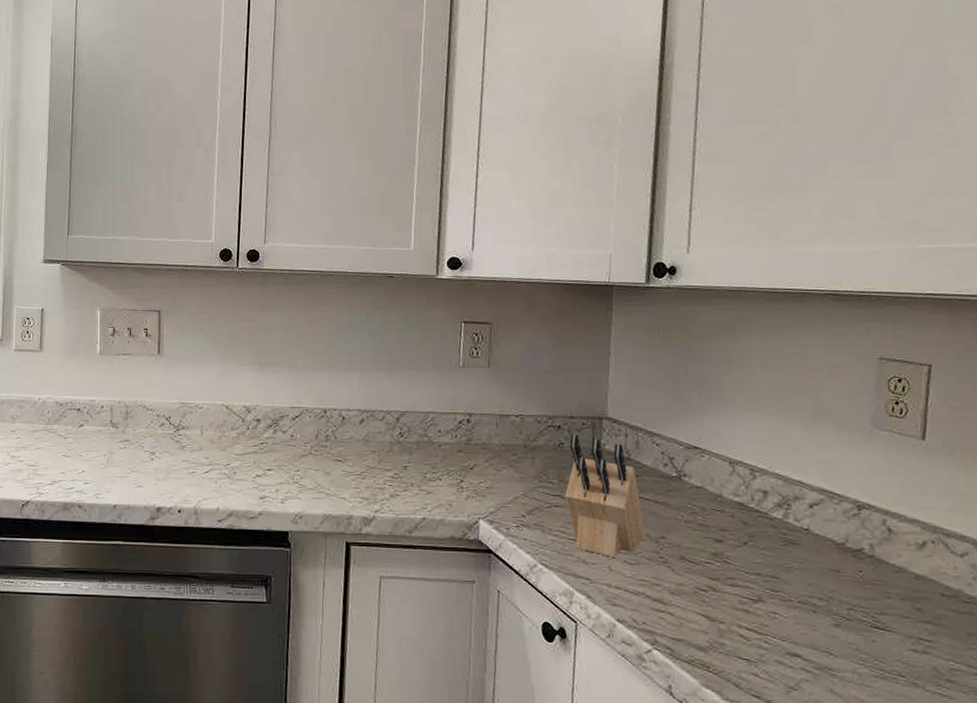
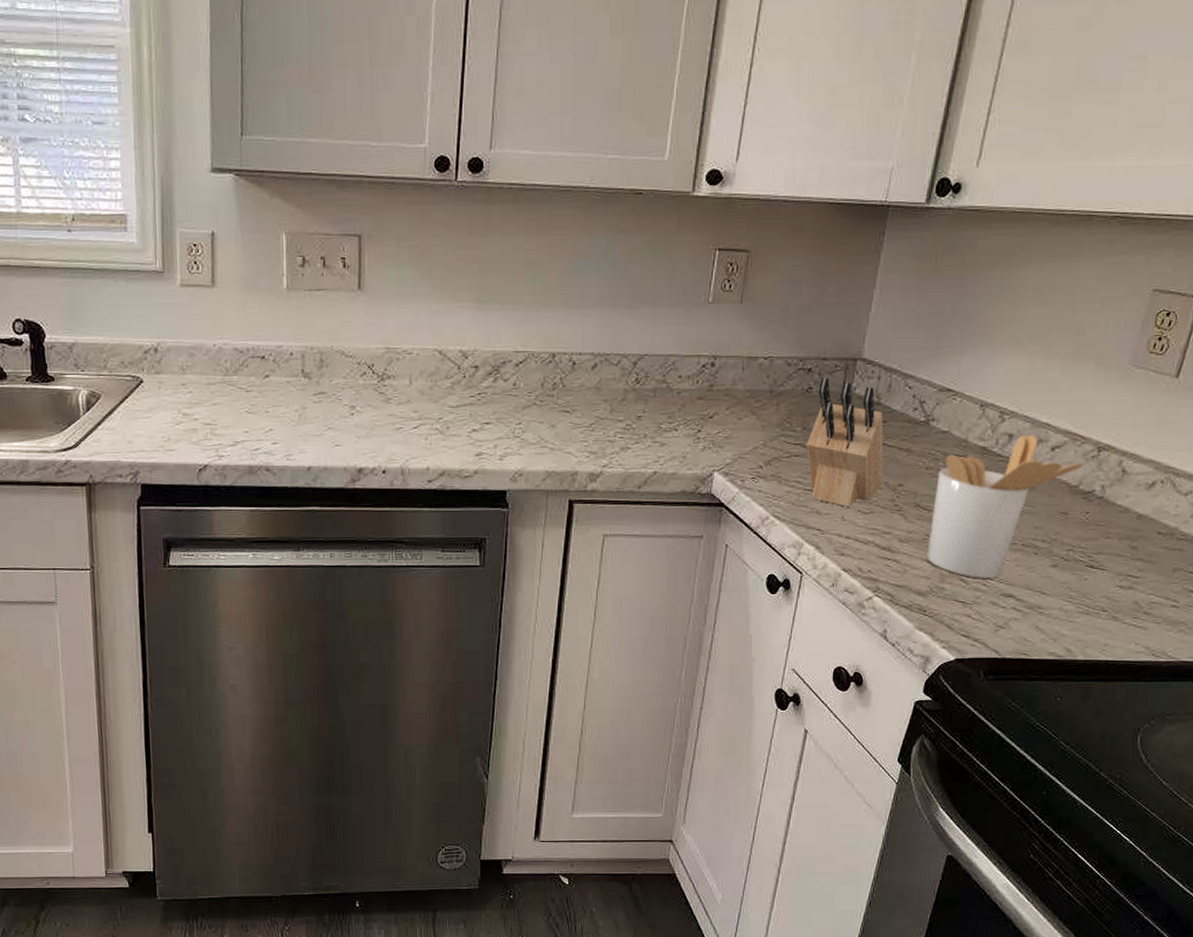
utensil holder: none [698,492,845,635] -> present [927,435,1083,578]

